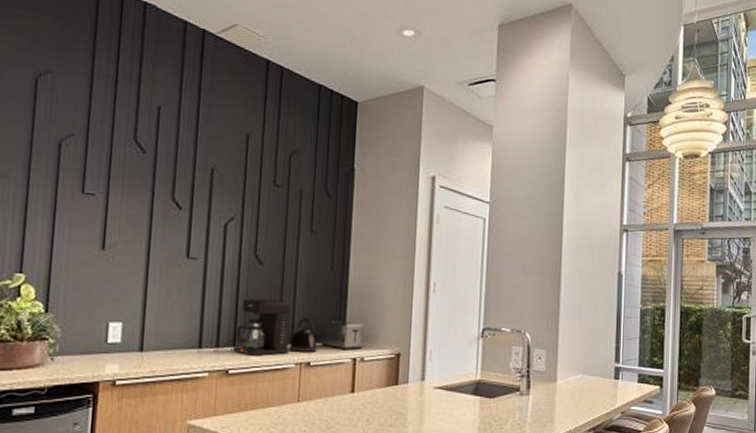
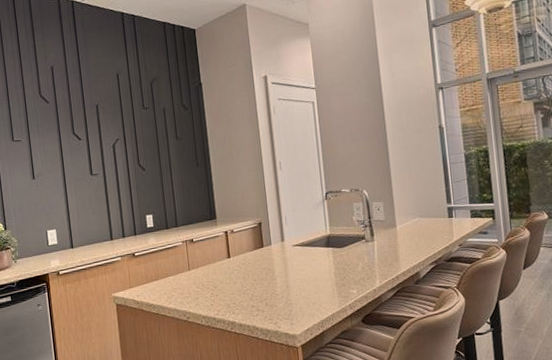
coffee maker: present [233,299,291,356] -> none [135,195,176,241]
kettle: present [289,318,317,354] -> none [175,206,197,234]
toaster: present [320,320,364,351] -> none [196,203,231,227]

